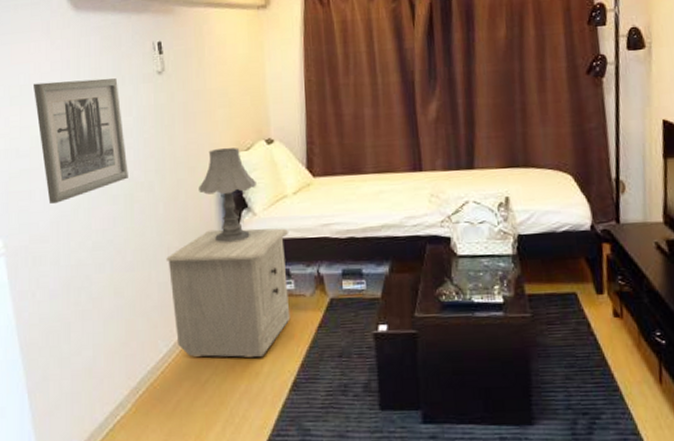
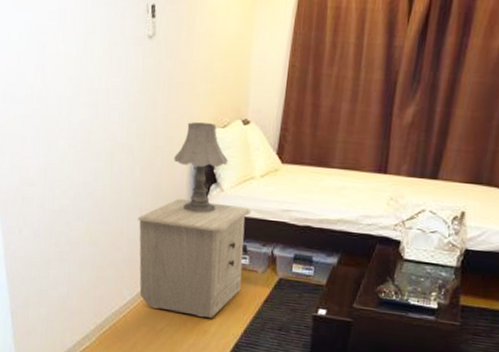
wall art: present [34,78,128,205] -> none [31,31,112,152]

